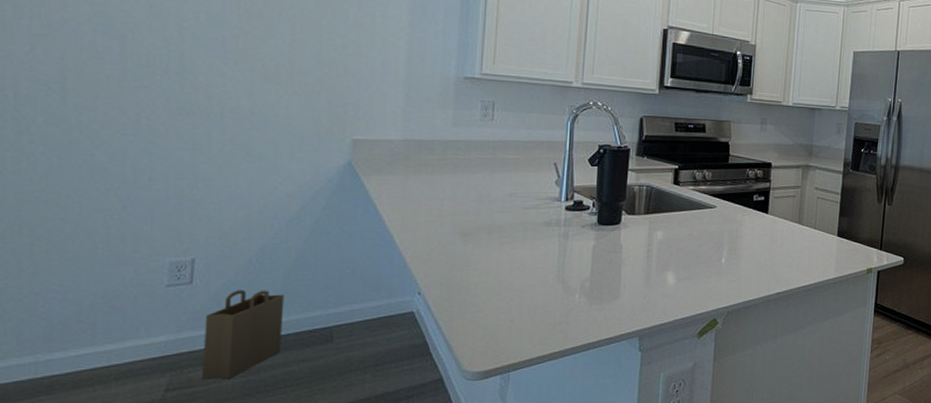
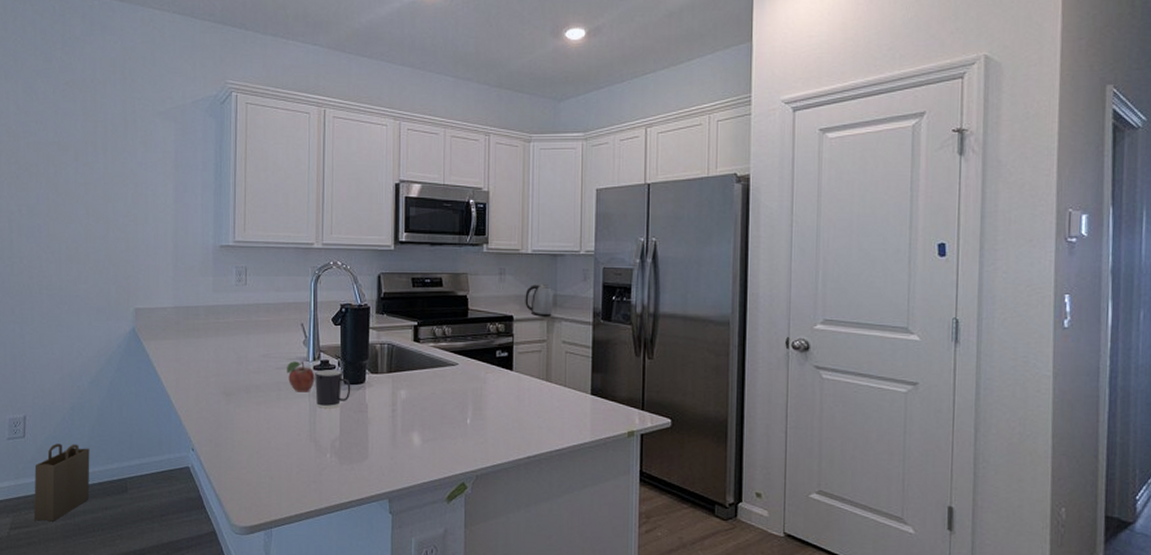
fruit: none [535,201,567,233] -> present [287,361,315,392]
mug: none [566,210,606,249] -> present [315,370,351,409]
kettle: none [783,135,811,165] -> present [525,284,555,317]

